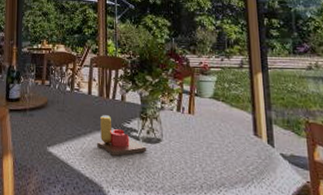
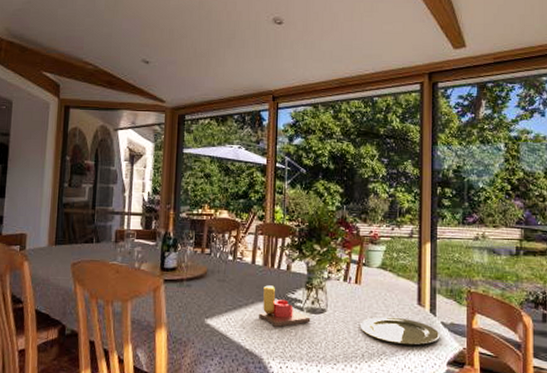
plate: none [197,147,281,178] -> present [361,316,440,346]

